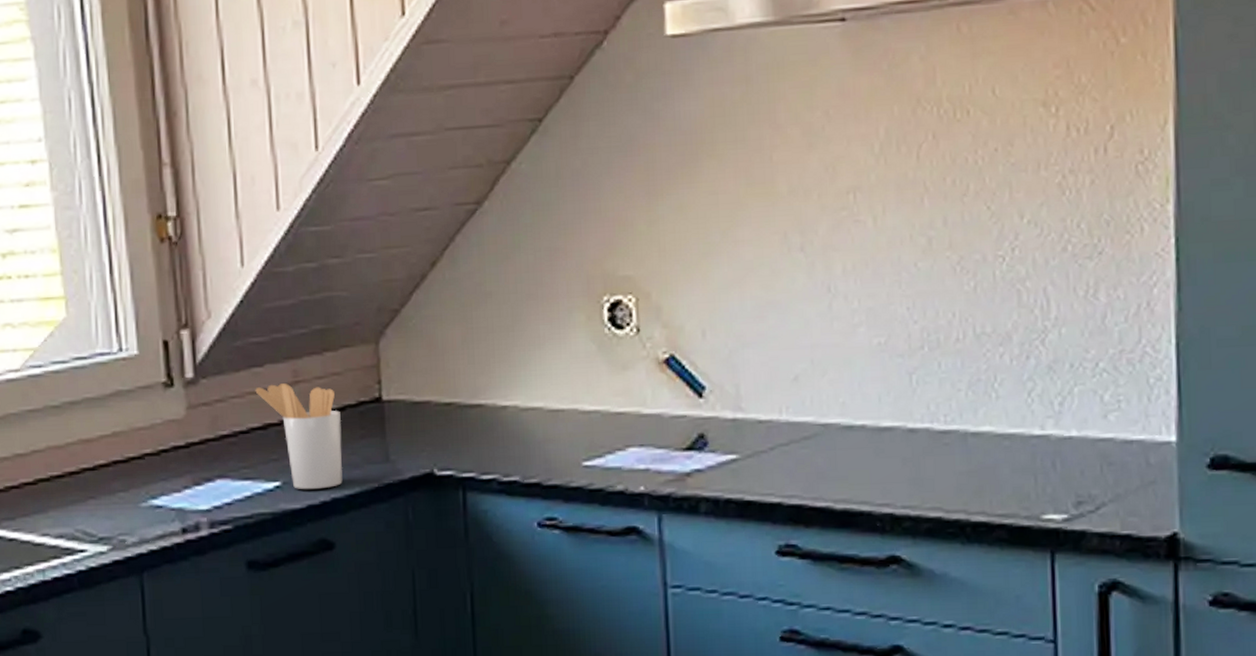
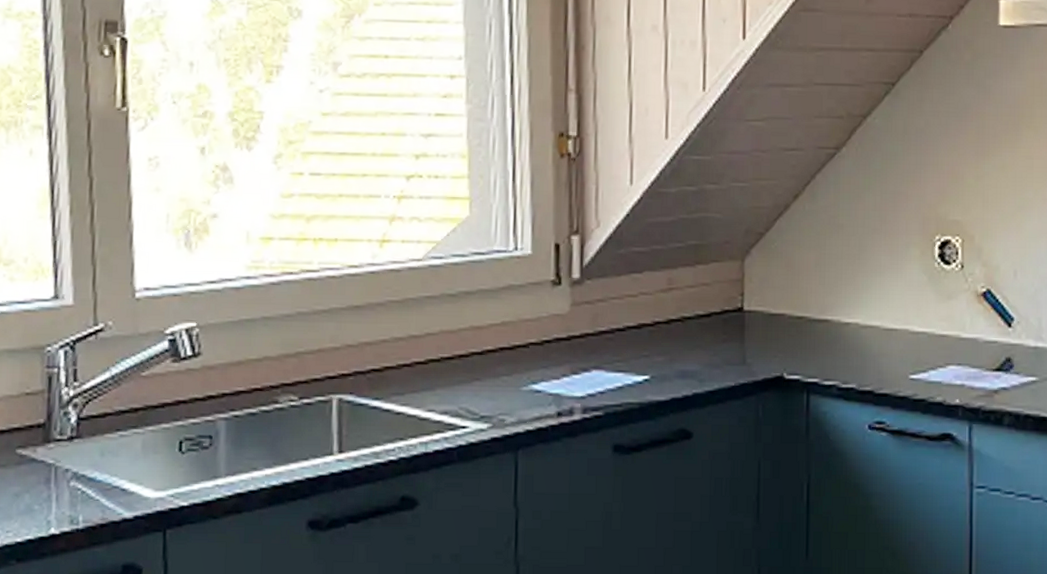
utensil holder: present [255,383,343,490] -> none [633,289,707,385]

